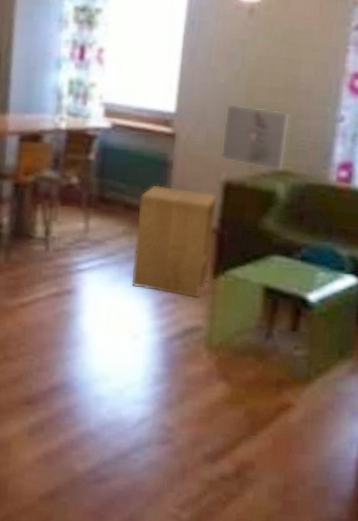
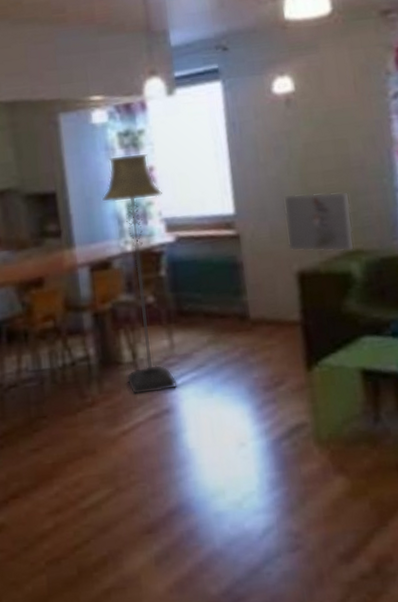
floor lamp: none [34,29,108,273] -> present [102,152,177,395]
side table: present [132,185,217,297] -> none [218,285,303,395]

